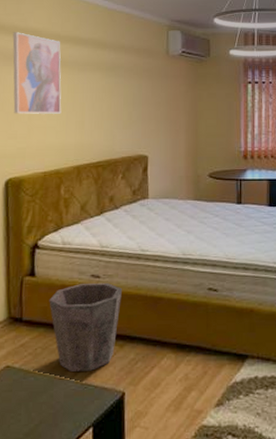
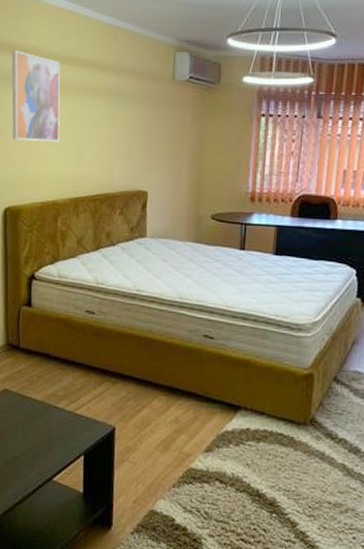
waste bin: present [49,282,123,371] -> none [44,317,117,403]

